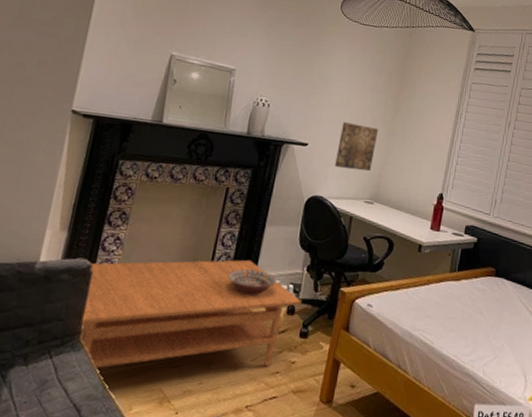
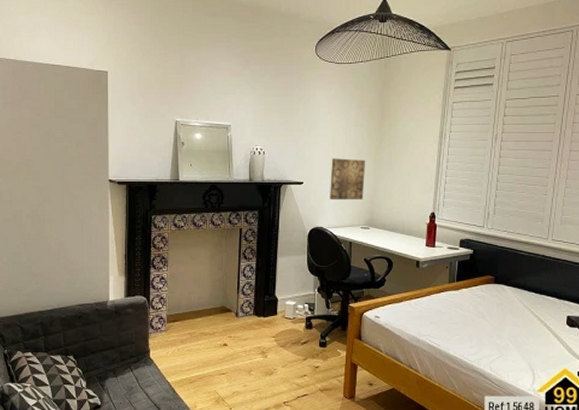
coffee table: present [80,259,302,369] -> none [144,286,317,378]
decorative bowl: present [228,269,277,295] -> none [253,294,294,315]

